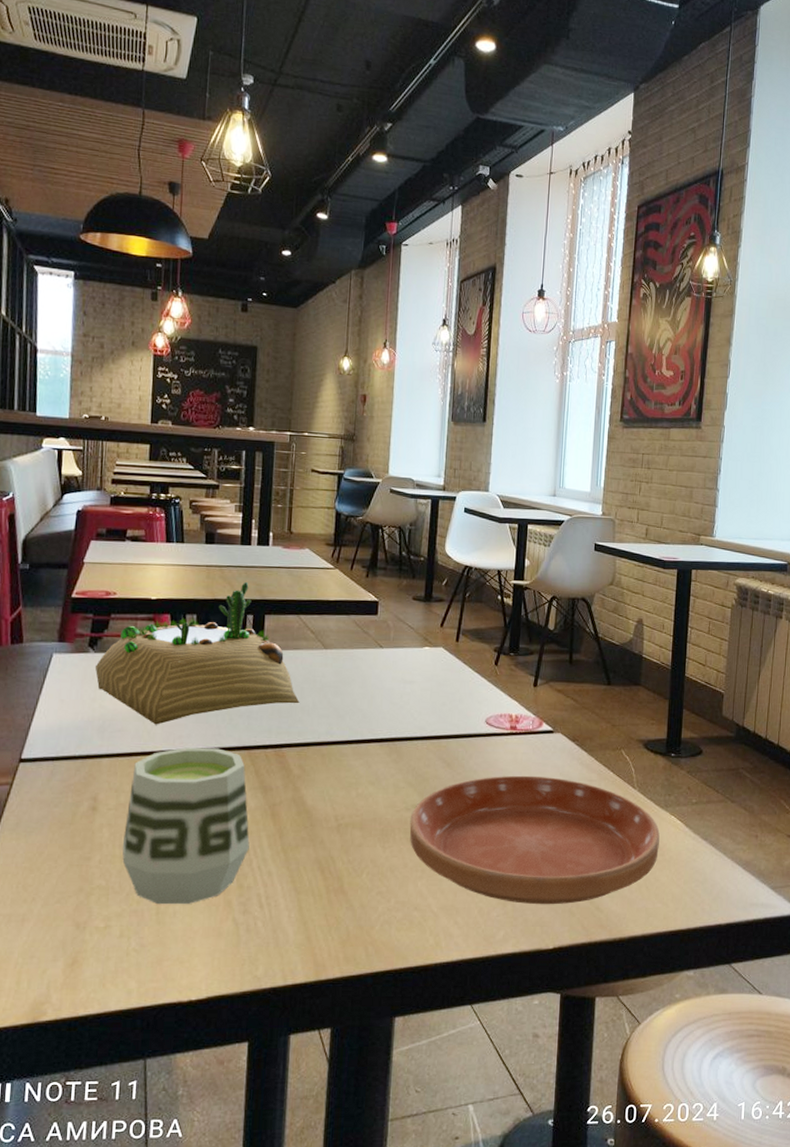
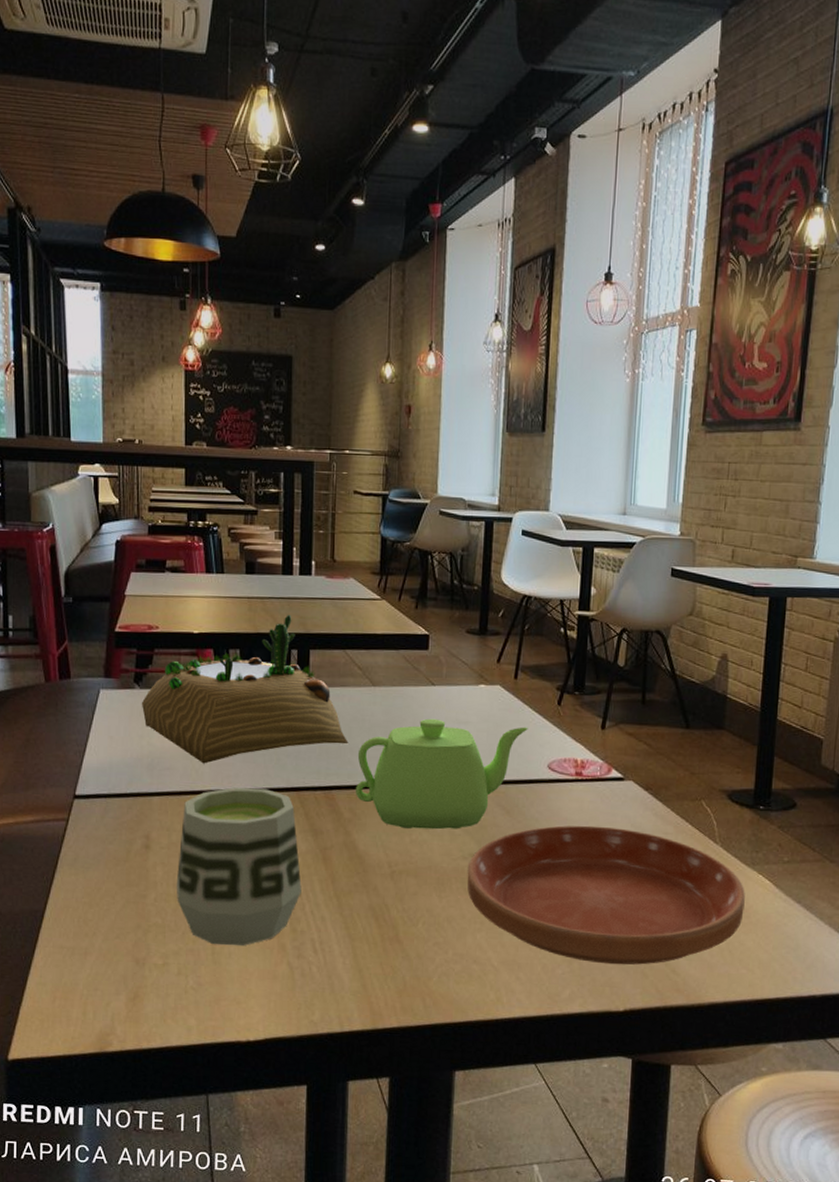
teapot: none [304,678,468,783] -> present [355,718,528,830]

